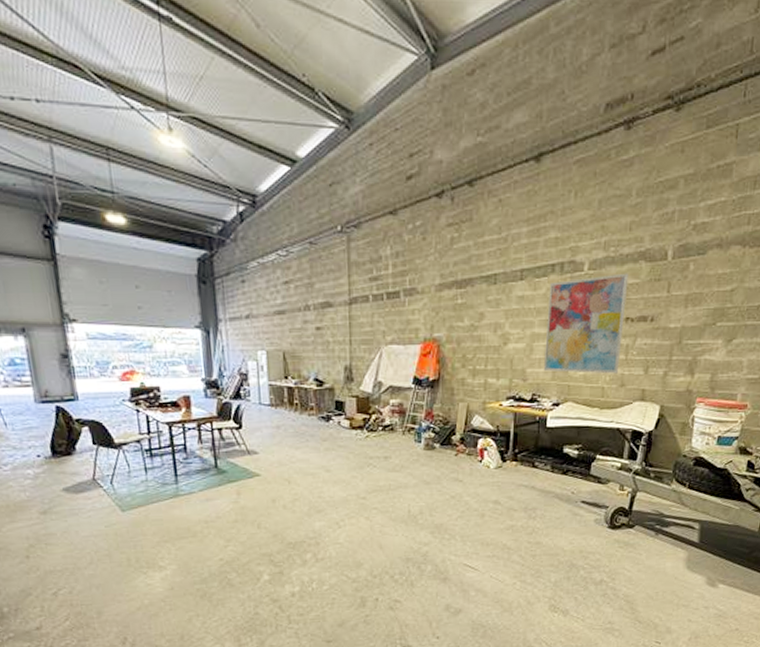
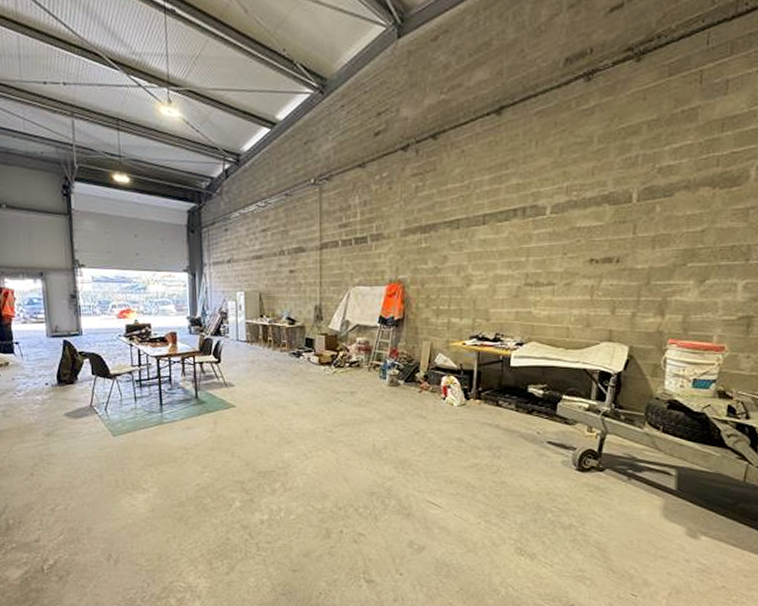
wall art: present [543,273,629,374] -> none [506,216,592,315]

